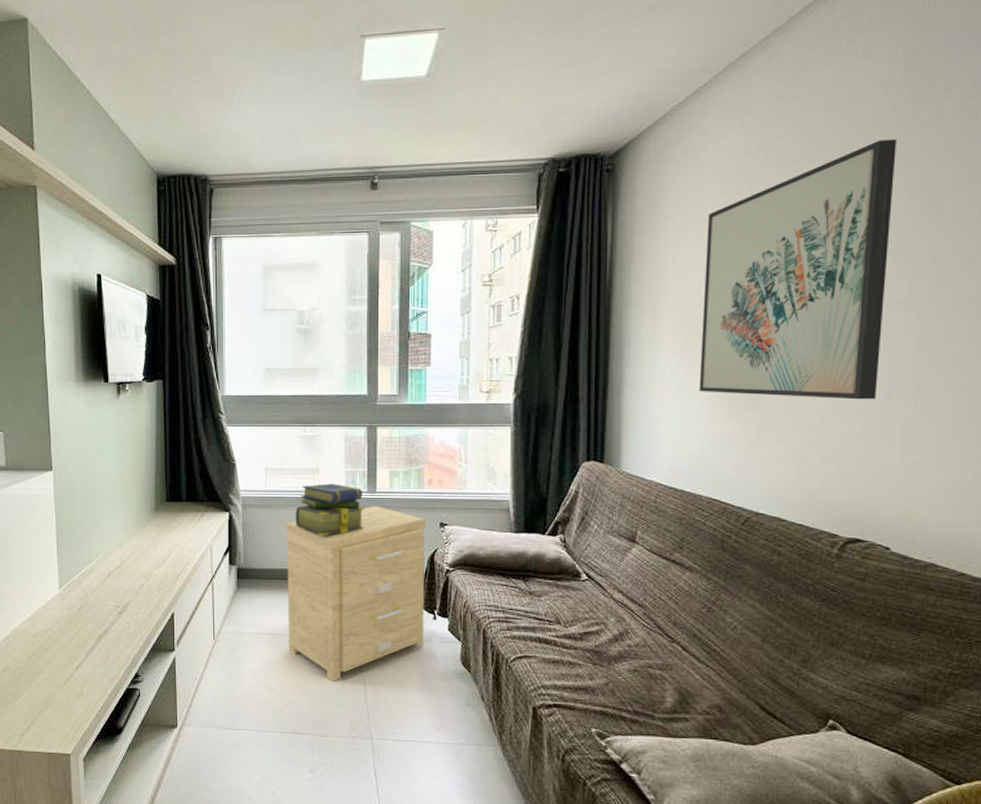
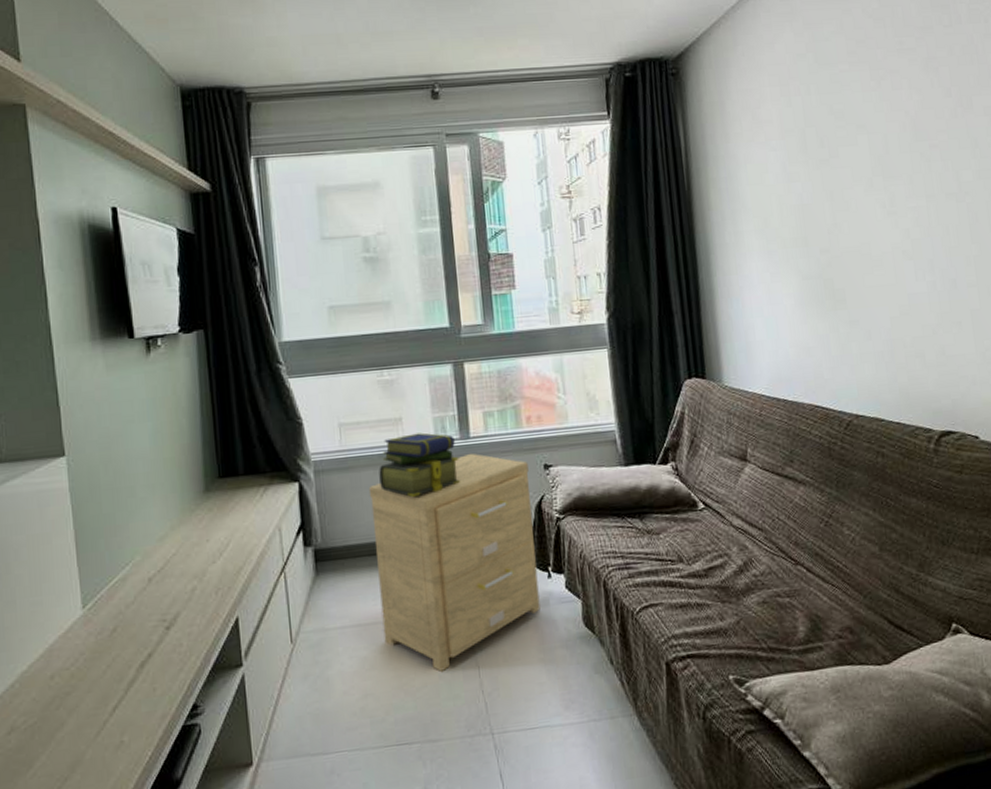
wall art: present [699,139,897,400] -> none [772,40,945,296]

